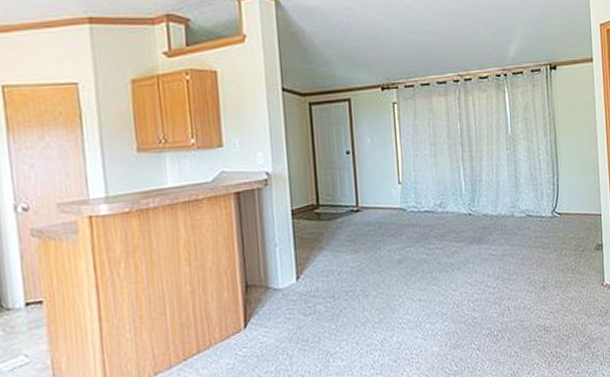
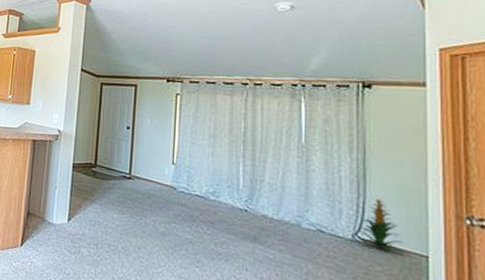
indoor plant: none [553,172,587,219] -> present [355,197,406,255]

